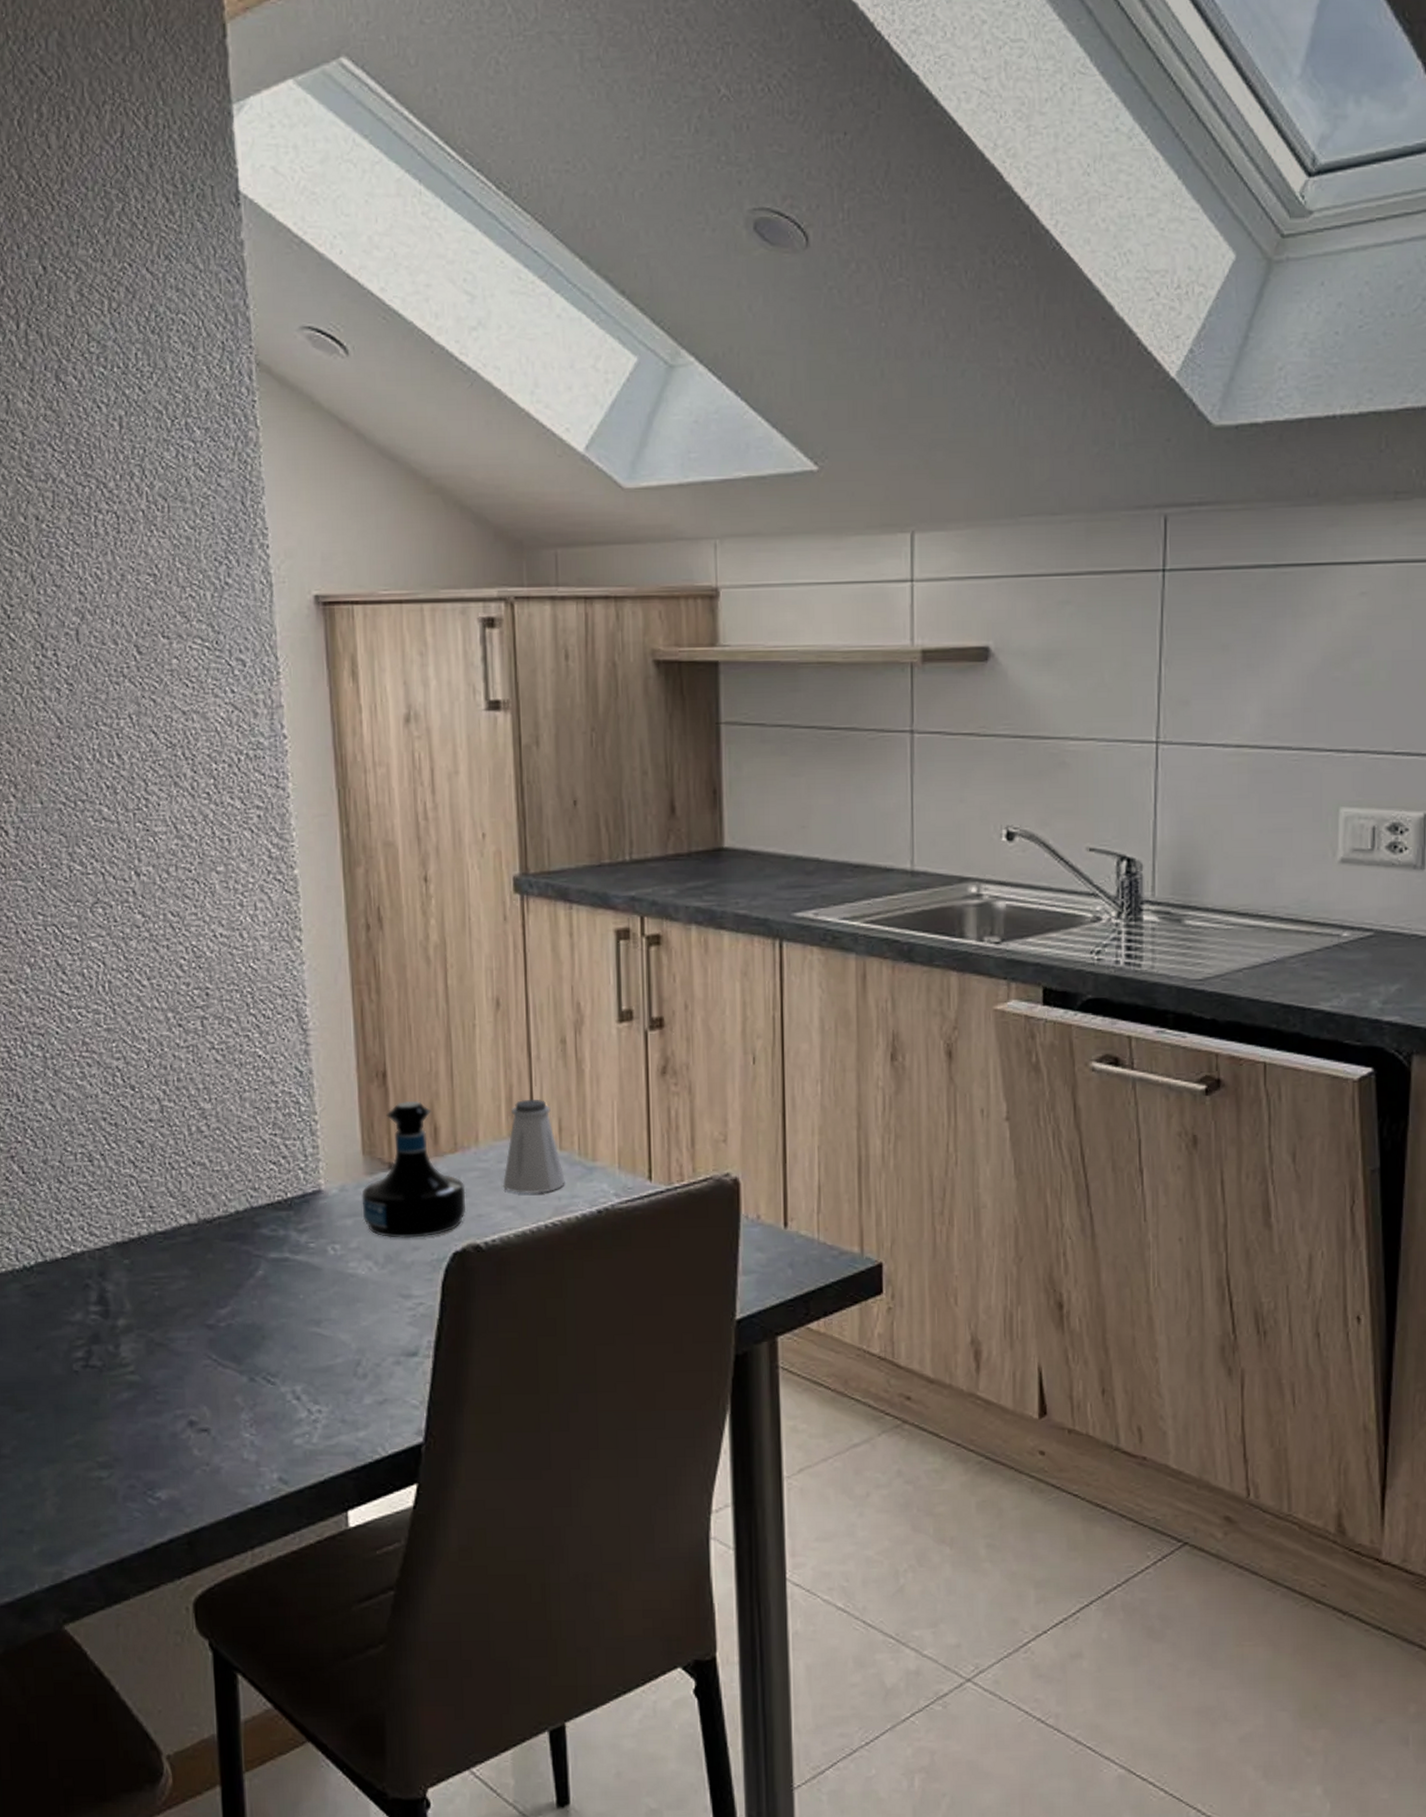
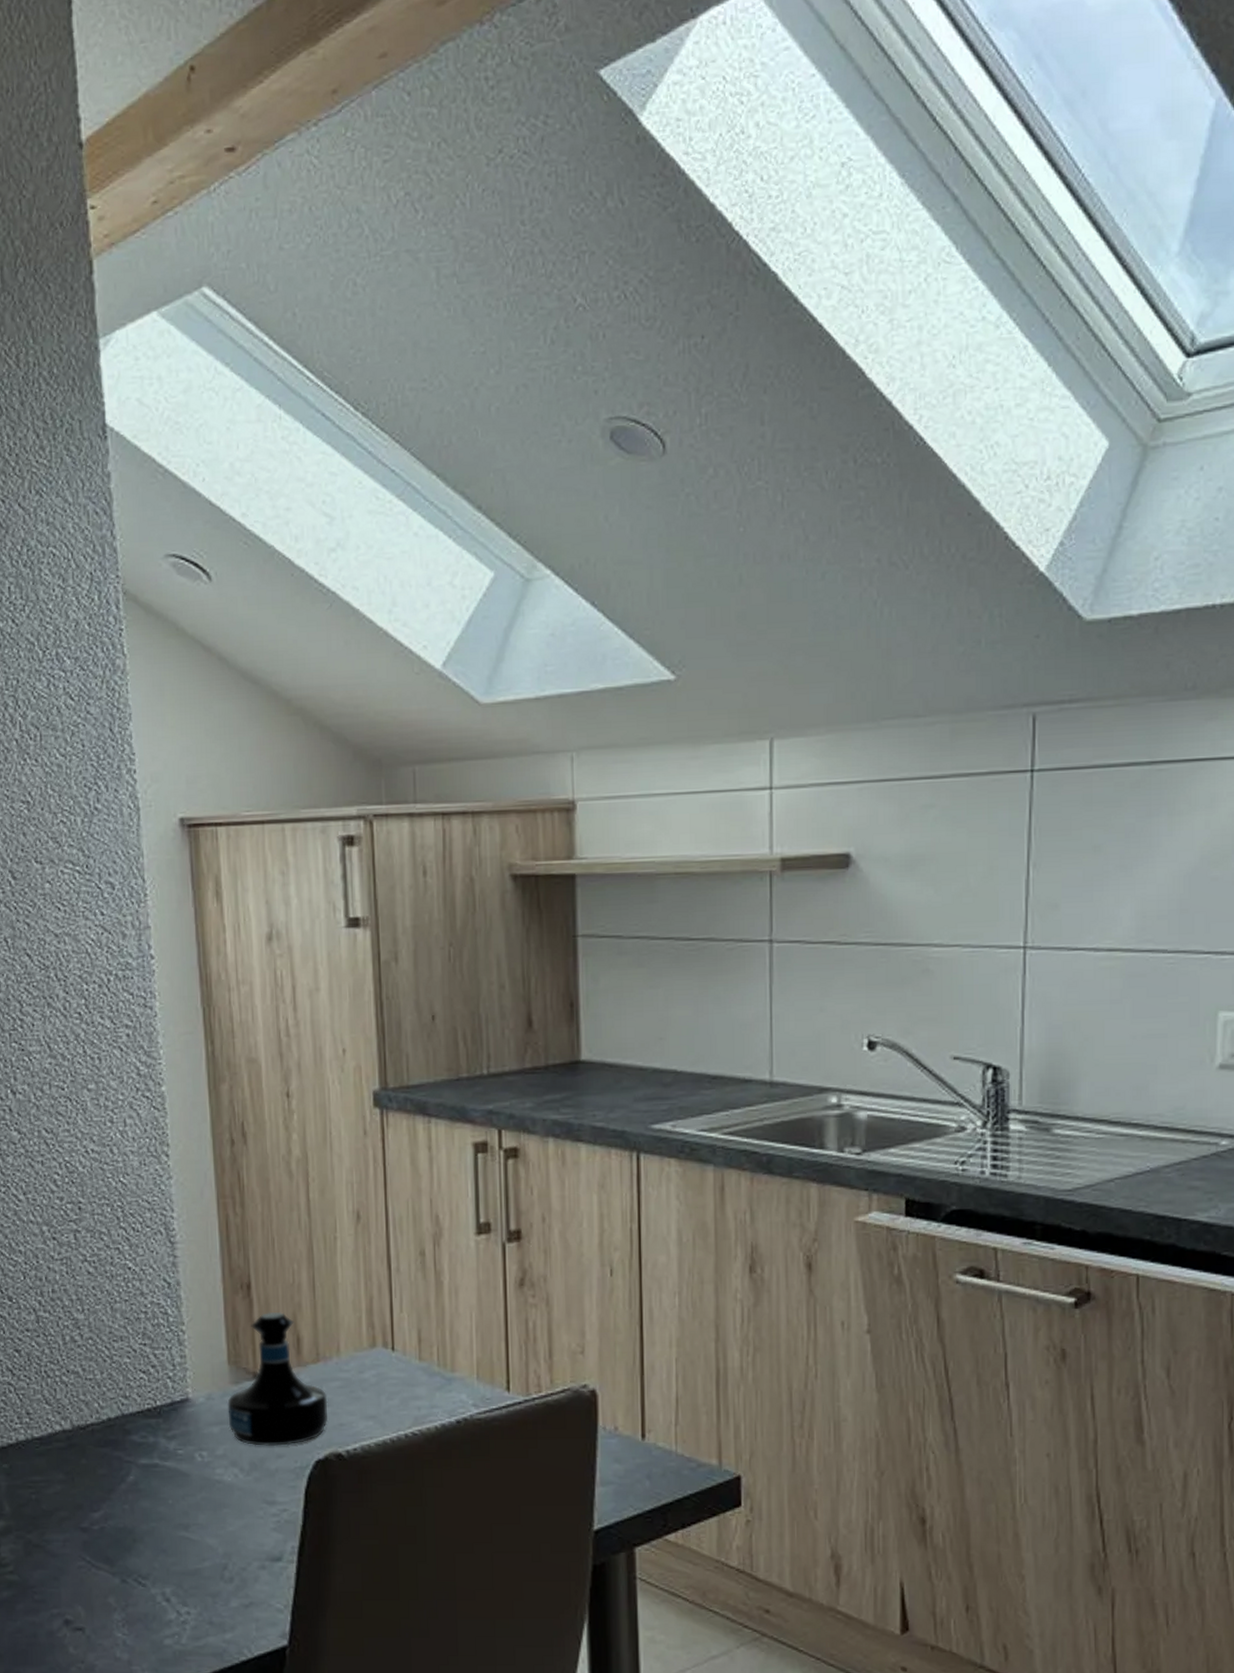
saltshaker: present [503,1099,565,1194] -> none [364,1310,425,1404]

